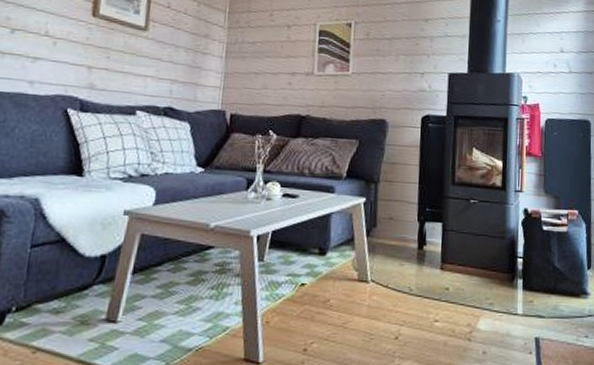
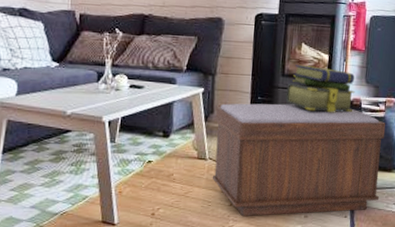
bench: none [375,215,570,352] -> present [213,103,386,216]
stack of books: none [457,172,533,227] -> present [285,65,355,113]

